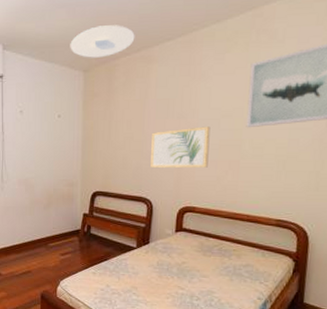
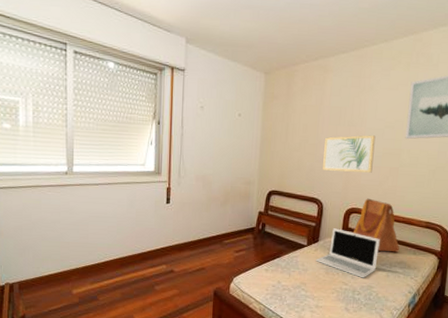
ceiling light: present [70,25,135,58] -> none [253,31,314,62]
laptop: none [146,229,220,283] -> present [315,228,380,278]
tote bag: none [187,195,245,254] -> present [352,198,400,253]

